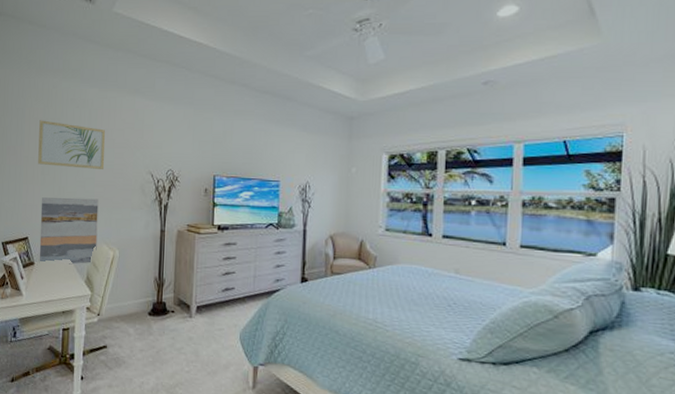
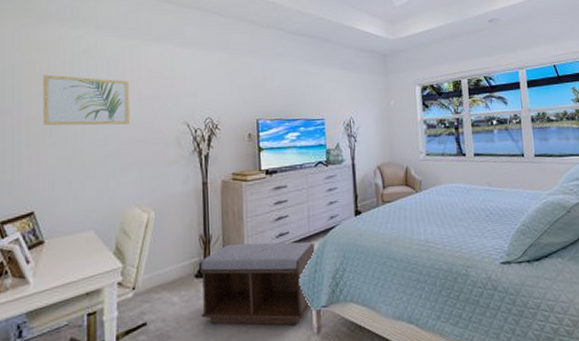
wall art: present [39,197,99,265] -> none [50,157,127,241]
bench: none [151,290,258,376] -> present [199,241,315,325]

